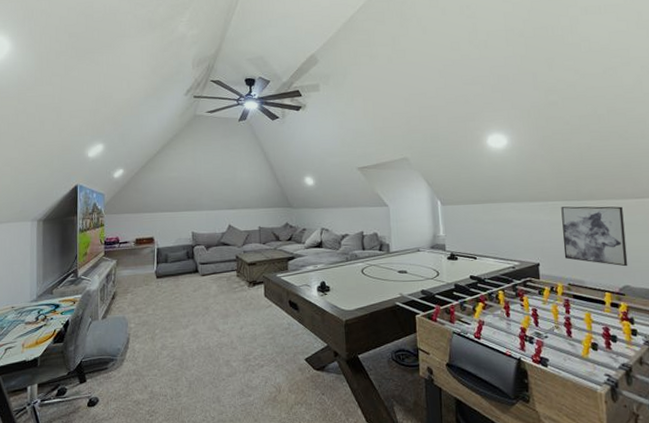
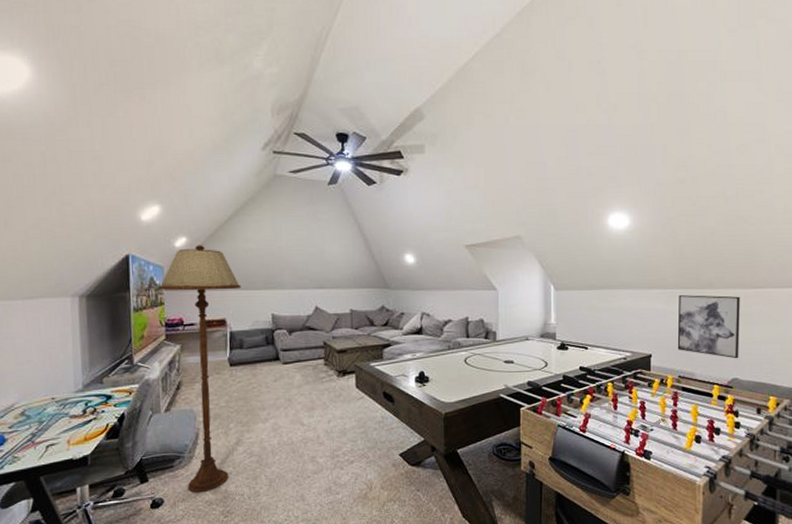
floor lamp: none [99,175,167,393] -> present [158,245,242,493]

